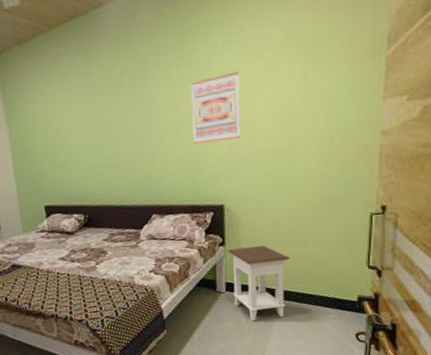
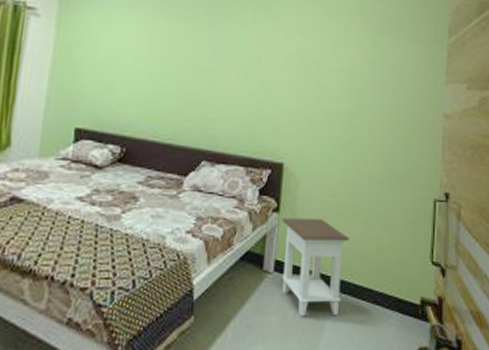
wall art: present [191,71,241,145] -> none [260,26,313,93]

